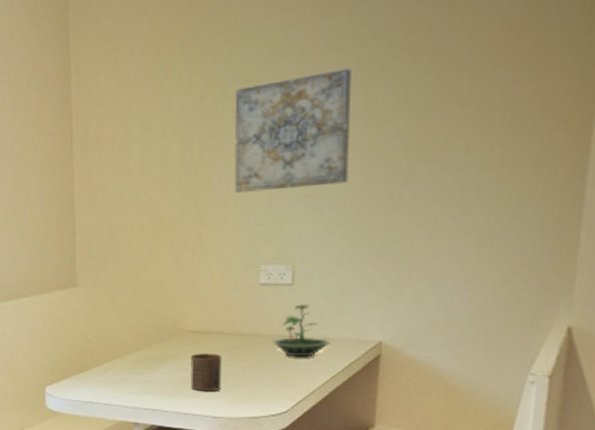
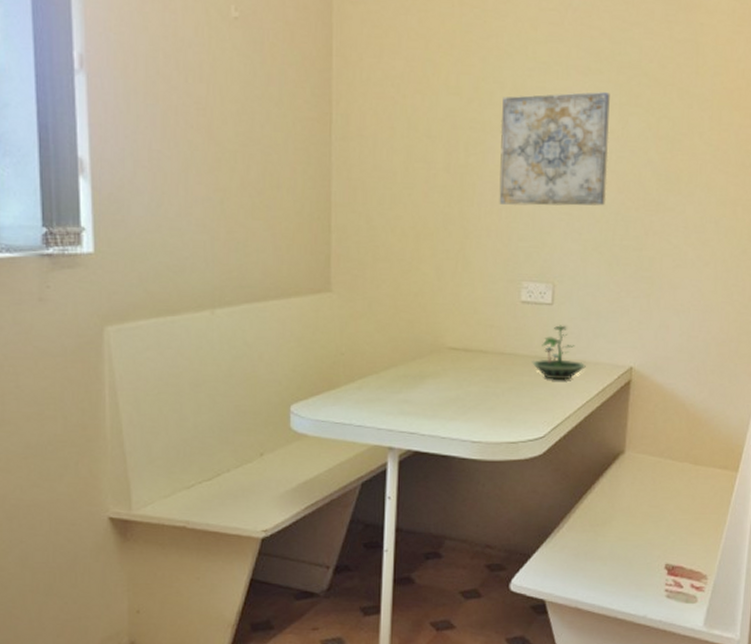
cup: present [191,353,222,391] -> none [449,372,482,413]

